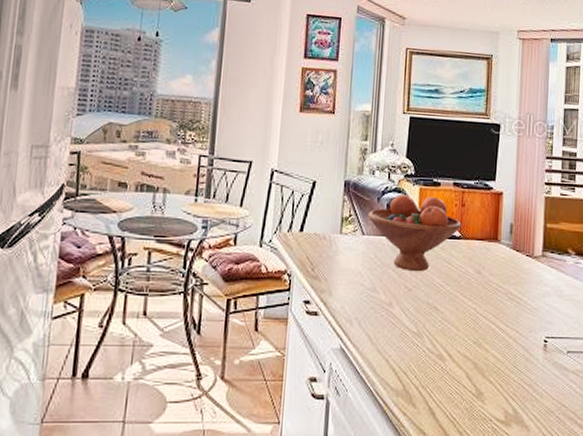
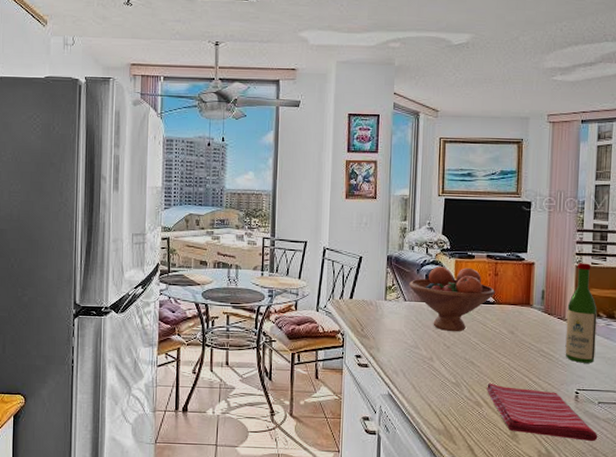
dish towel: none [451,331,567,398] -> present [487,382,598,442]
wine bottle: none [533,193,566,307] -> present [565,263,598,363]

